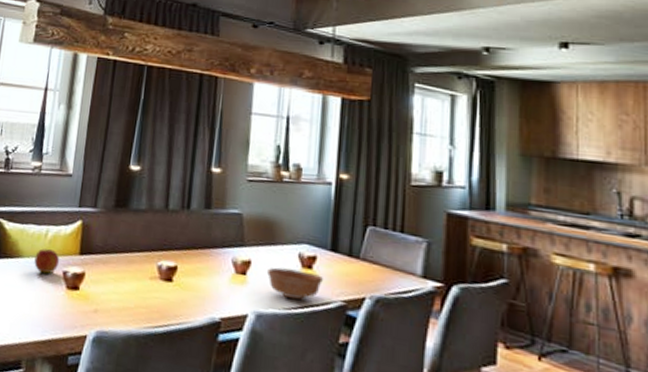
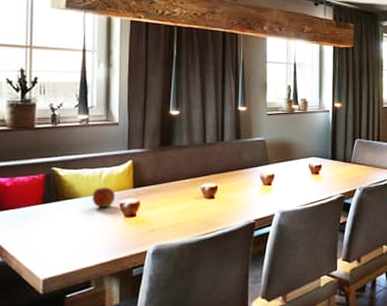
bowl: present [266,267,323,300] -> none [286,176,327,198]

